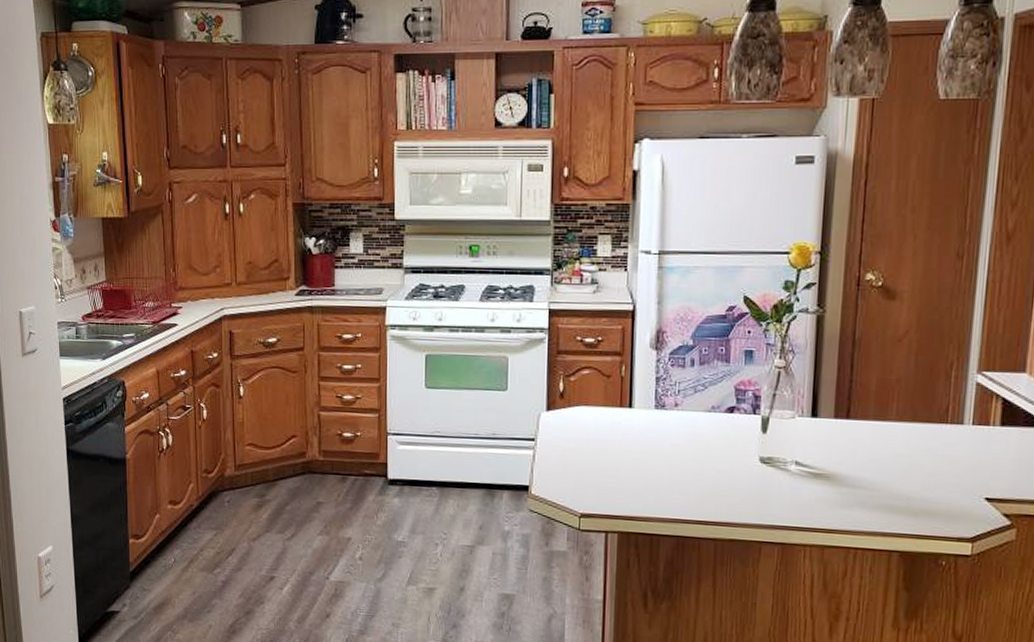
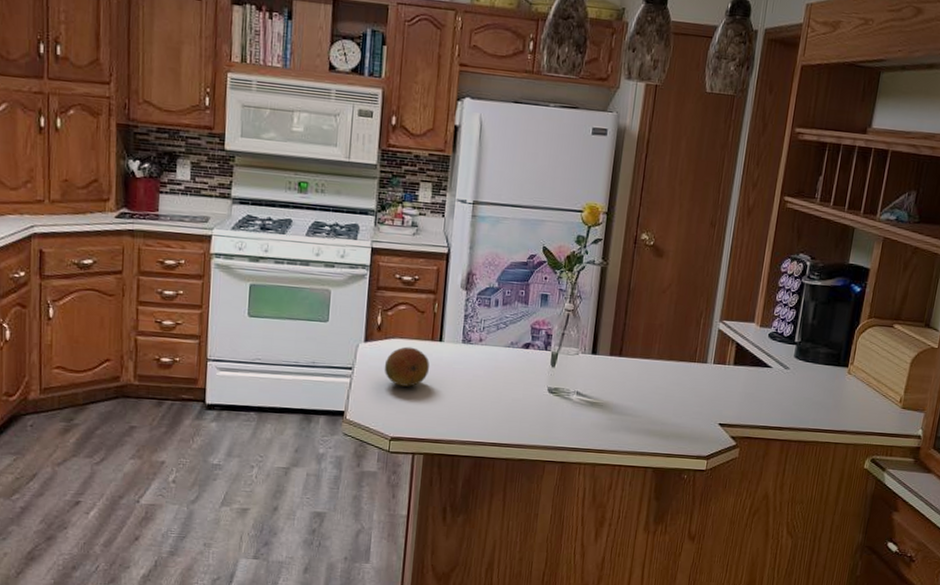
fruit: none [569,414,619,458] -> present [384,346,430,387]

